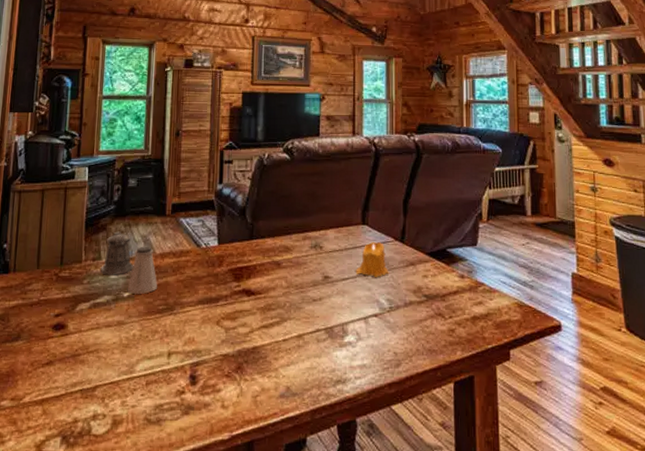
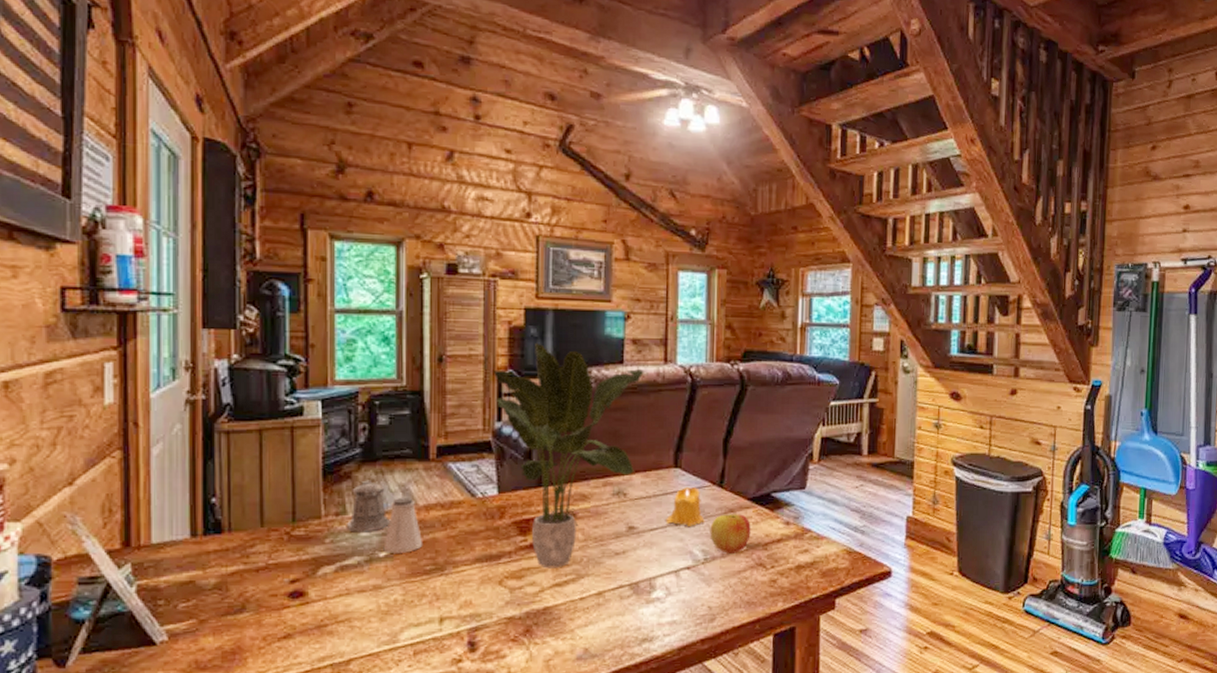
potted plant: none [217,119,336,312] -> present [493,342,644,569]
apple: none [394,267,430,303] -> present [710,514,751,554]

